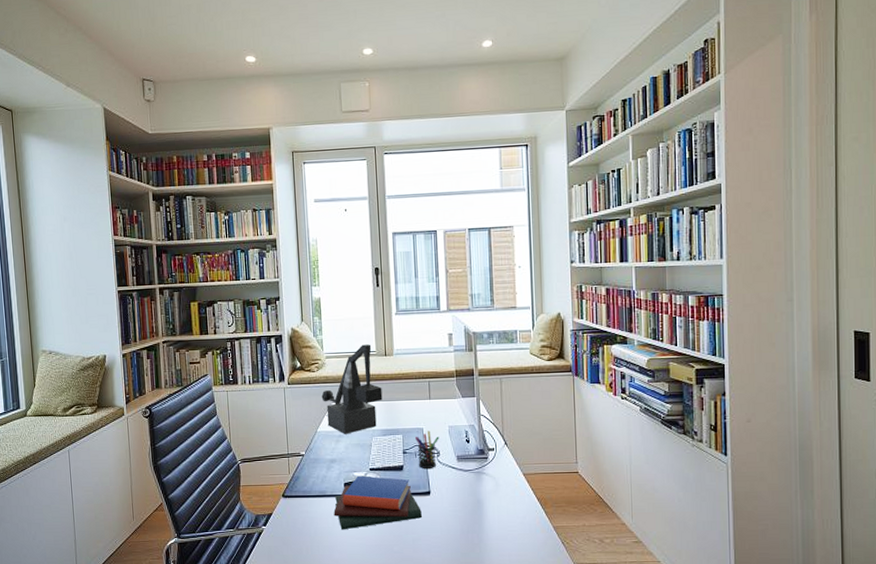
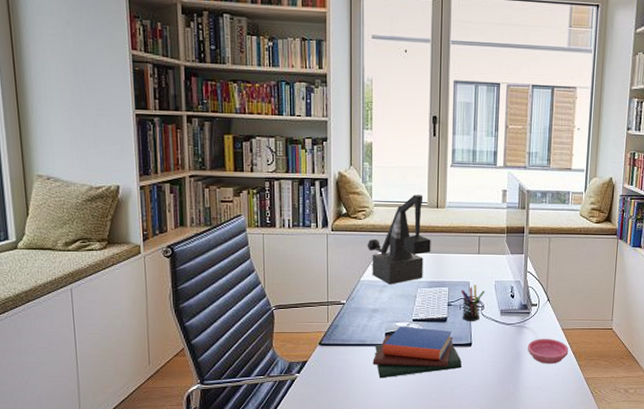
saucer: none [488,484,533,512] -> present [527,338,569,364]

